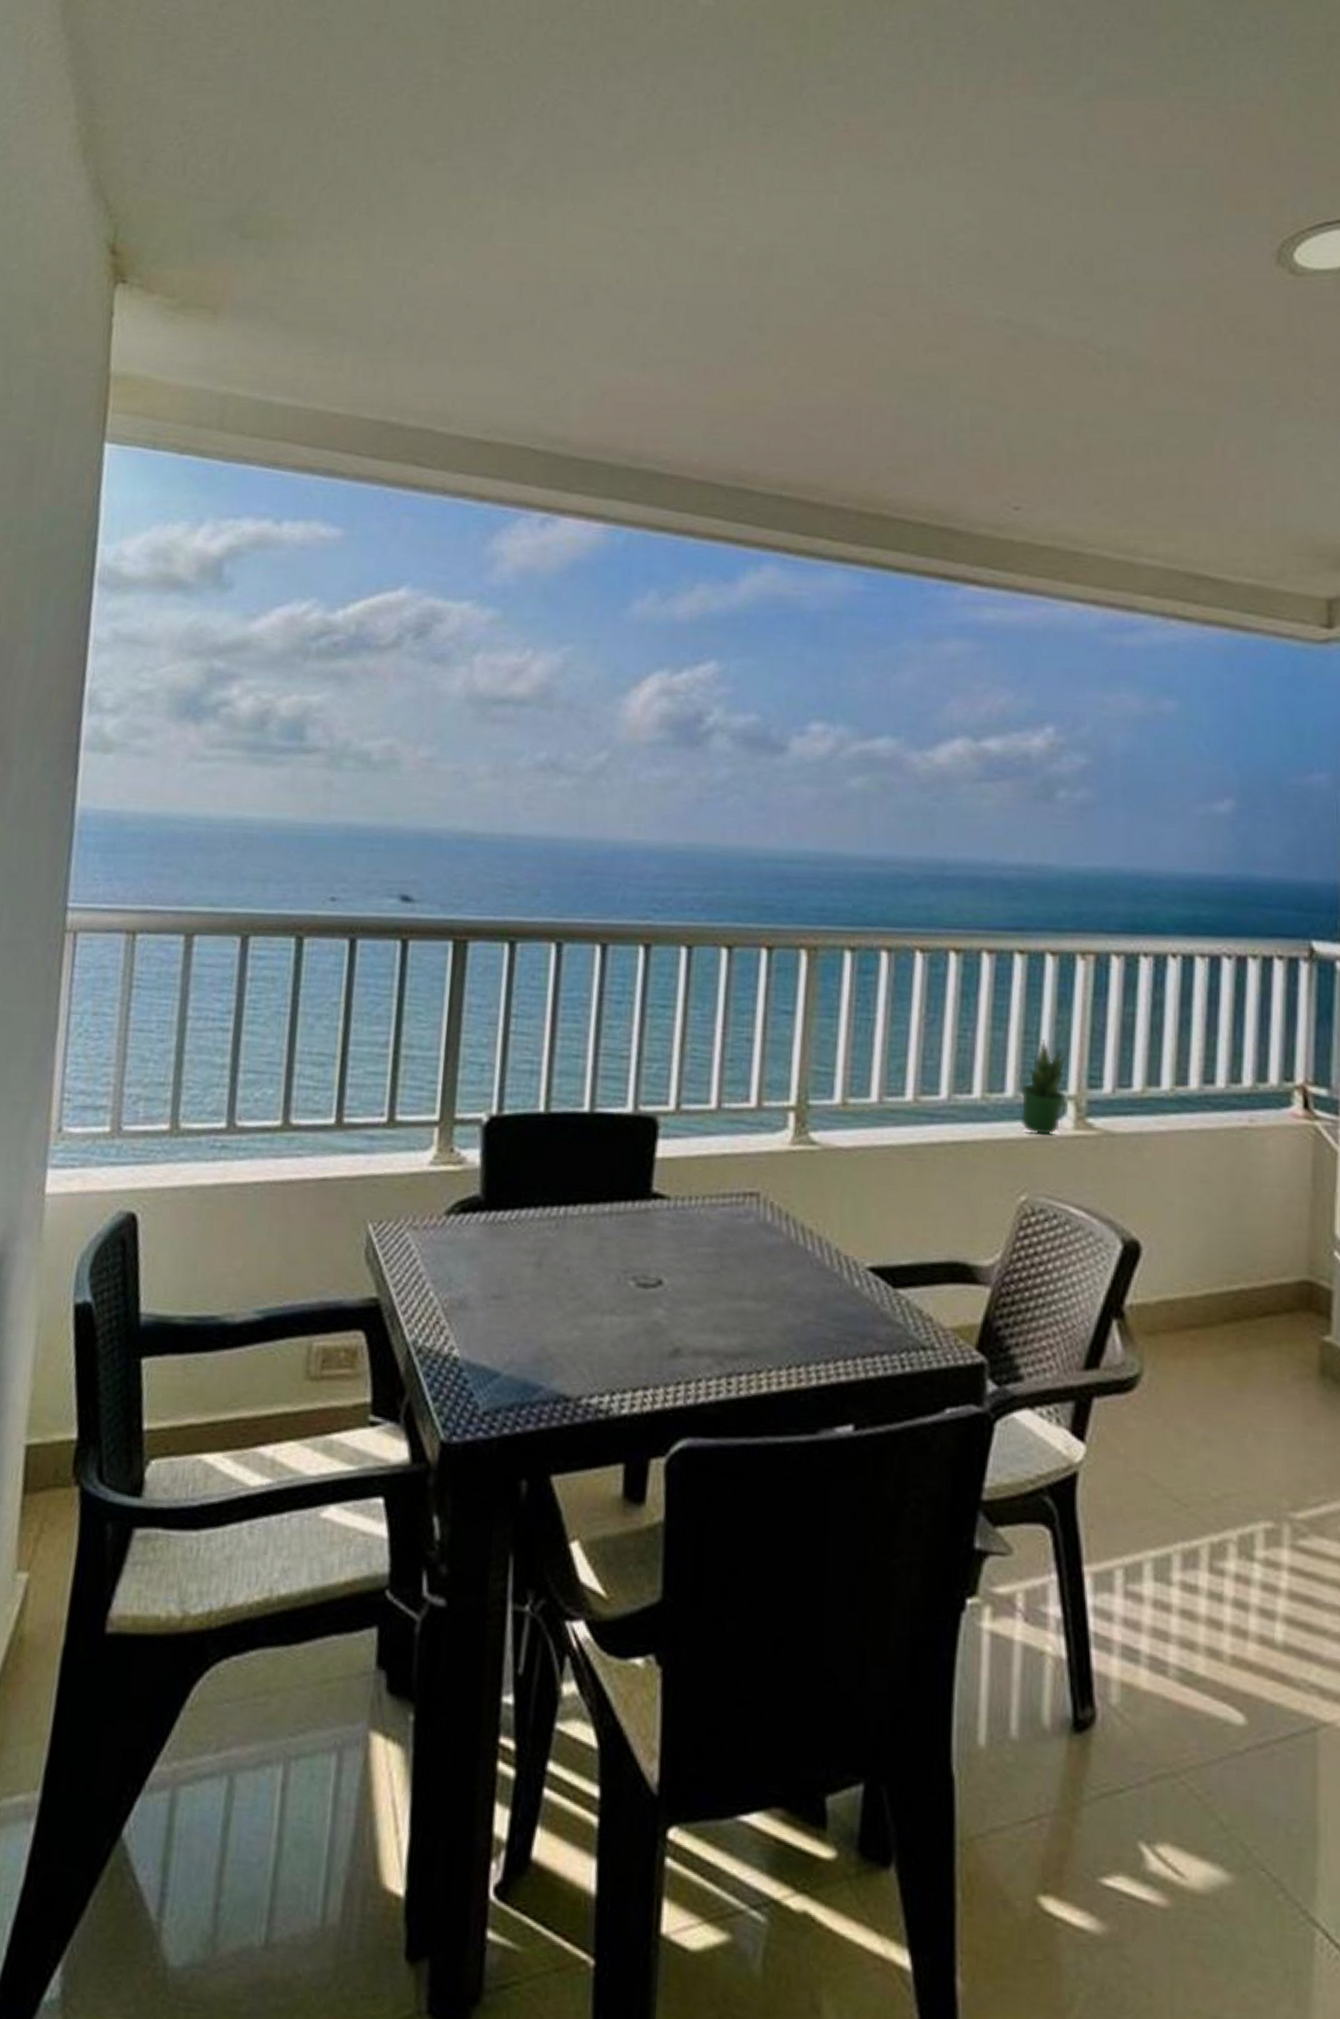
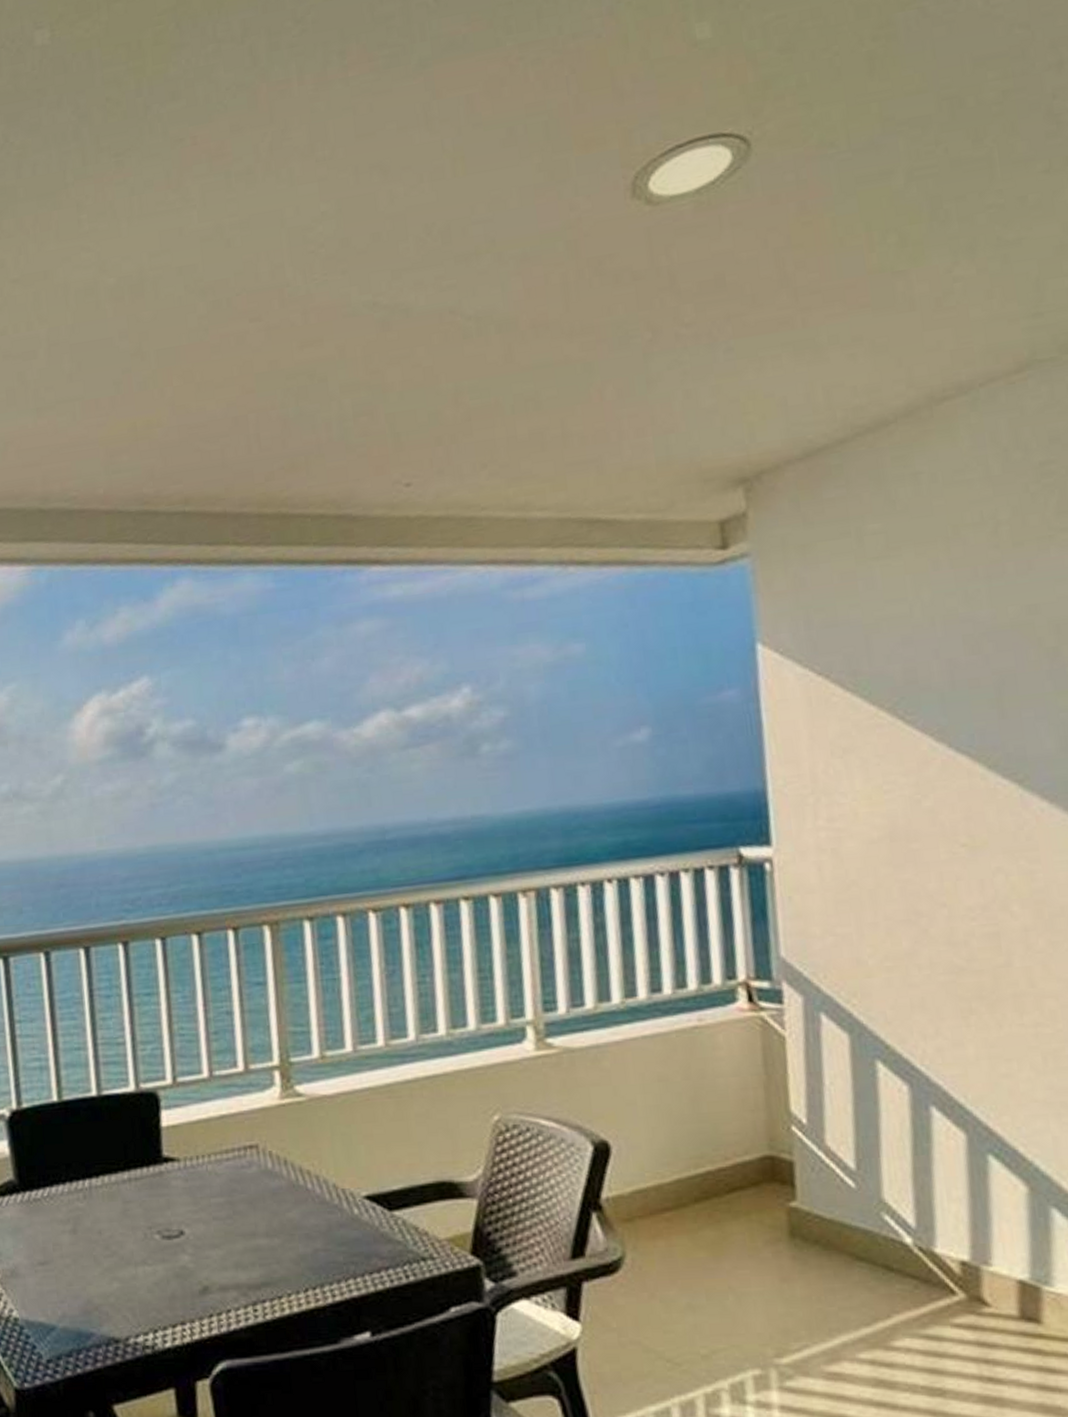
planter: present [1020,1039,1067,1135] -> none [481,974,525,1060]

